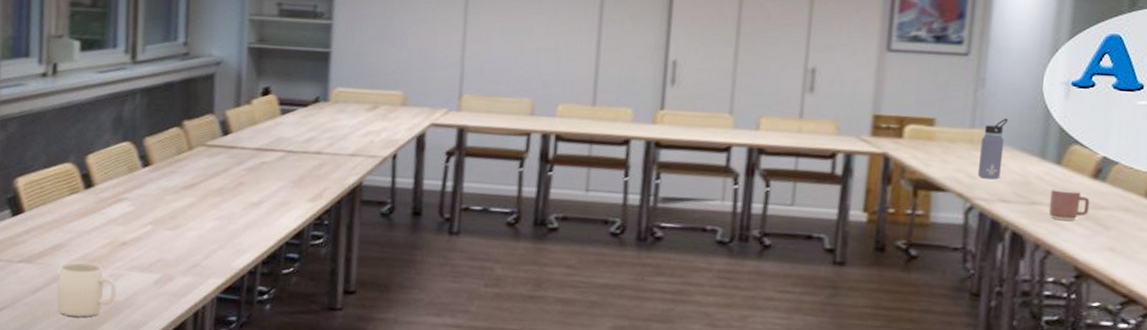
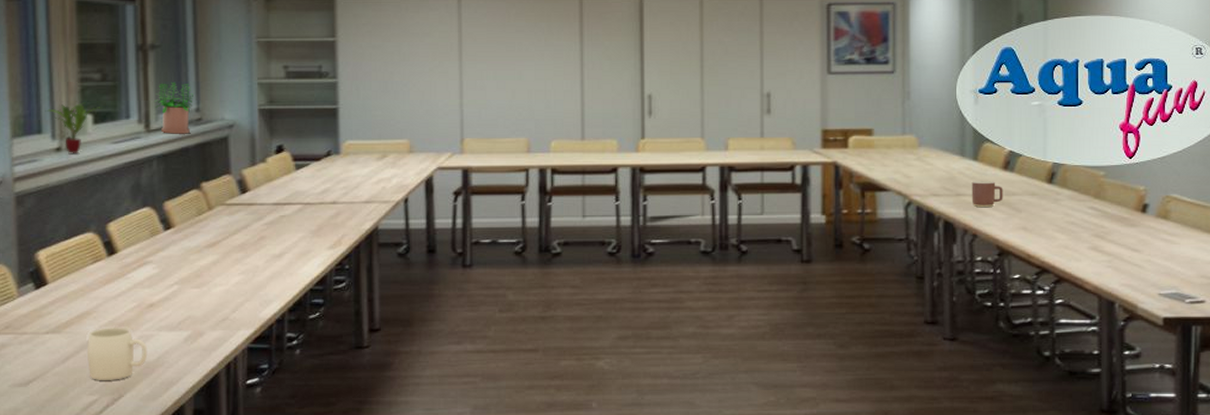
potted plant: none [34,28,91,80] -> present [45,102,102,153]
potted plant: none [143,12,183,69] -> present [154,81,193,134]
water bottle: present [978,118,1009,180] -> none [912,124,932,177]

